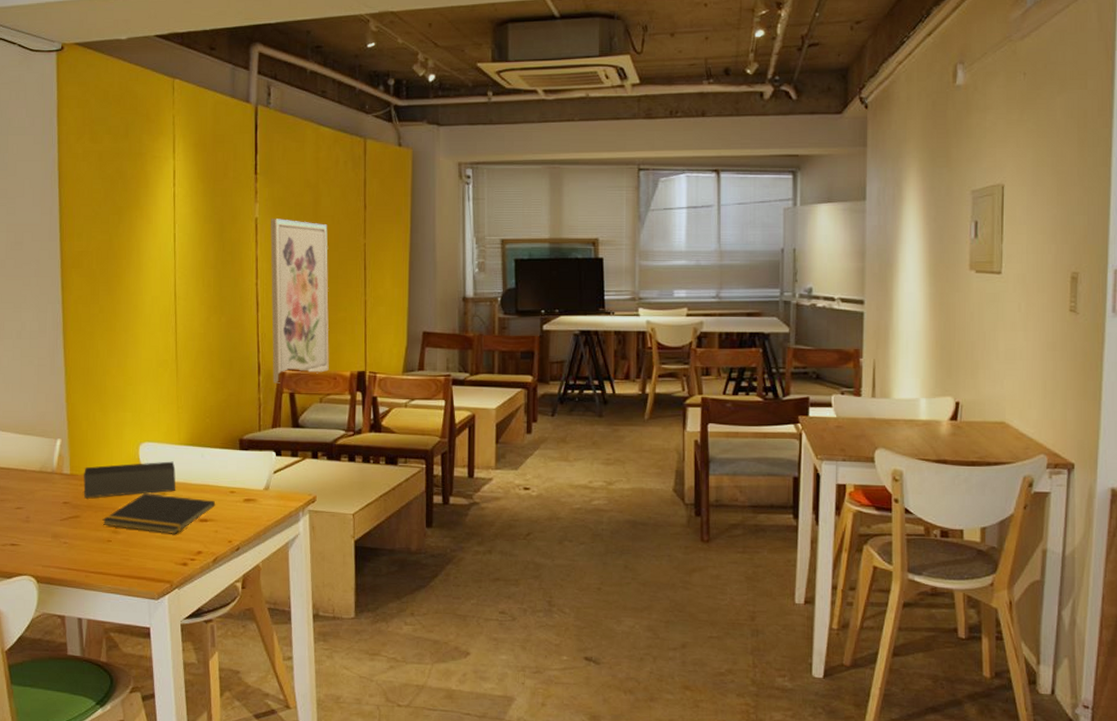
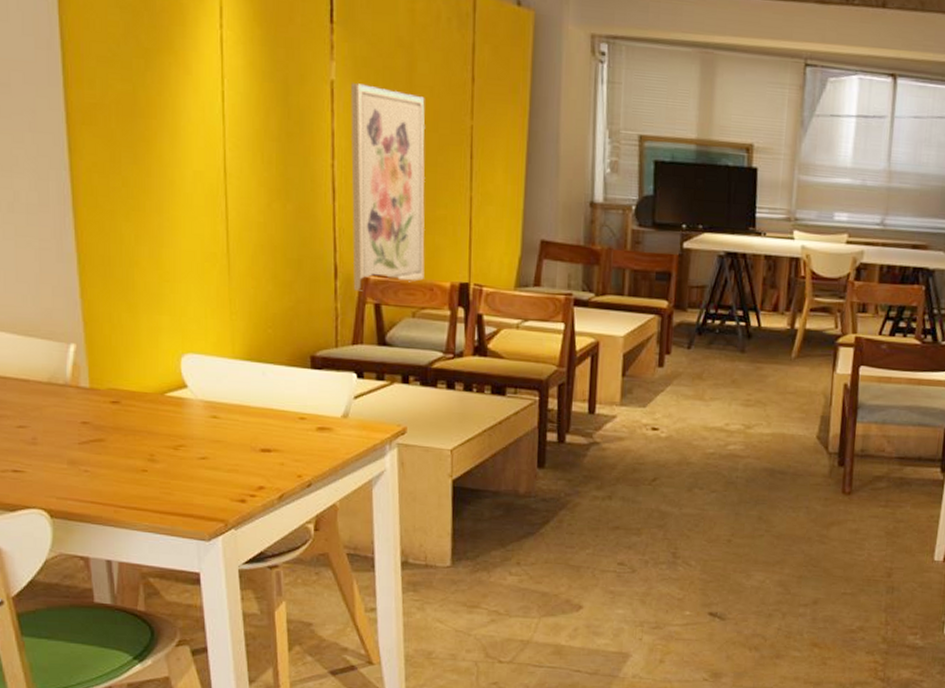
speaker: present [83,461,176,498] -> none [108,378,229,418]
notepad: present [102,493,216,534] -> none [135,415,281,465]

